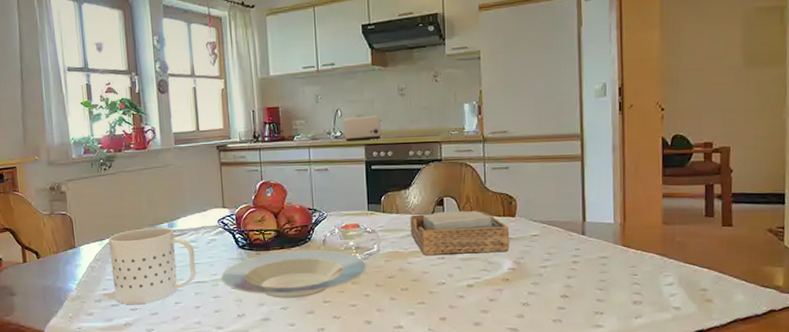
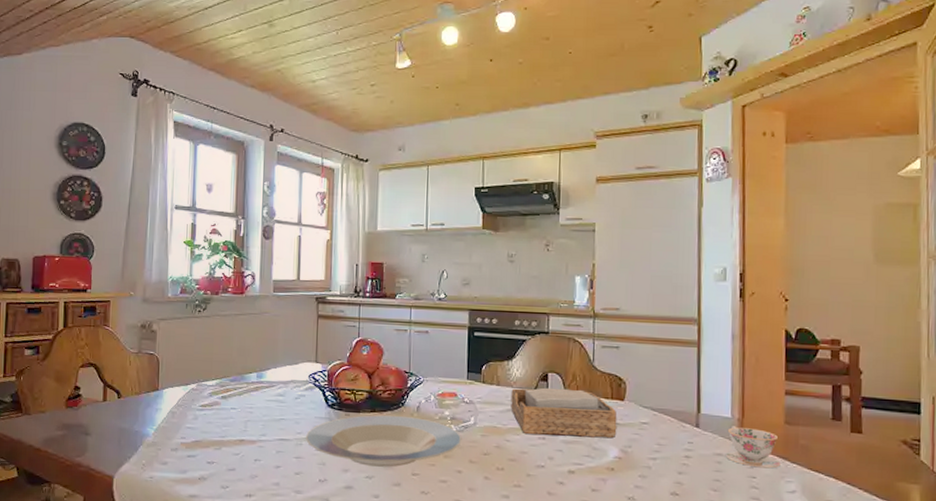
mug: present [108,227,196,305] -> none [192,376,281,458]
toaster: present [343,115,382,141] -> none [448,279,489,305]
teacup: none [609,230,659,266] -> present [725,426,781,469]

